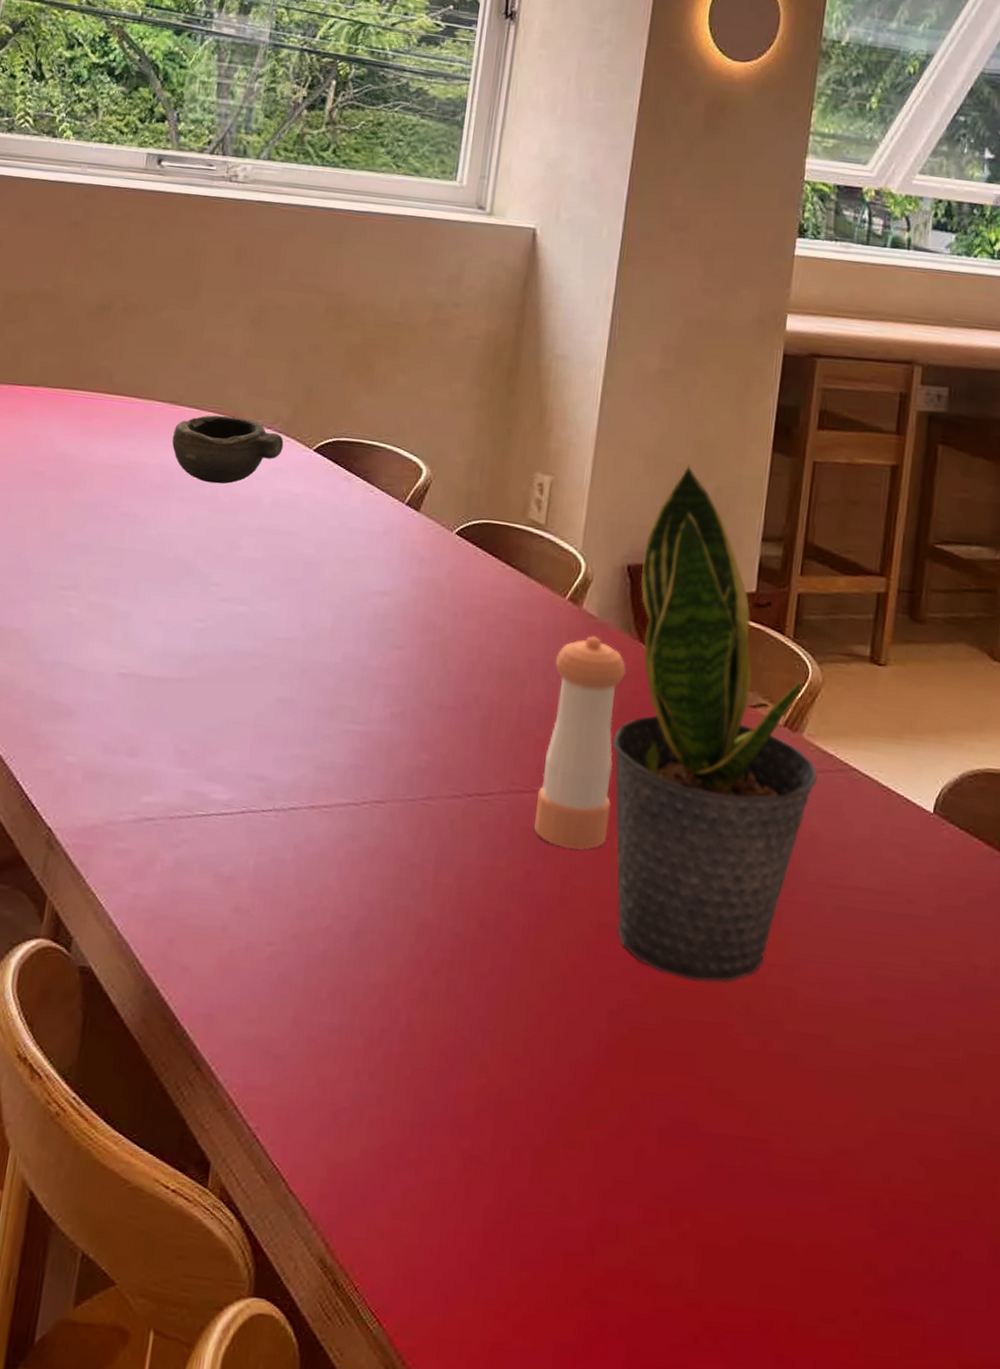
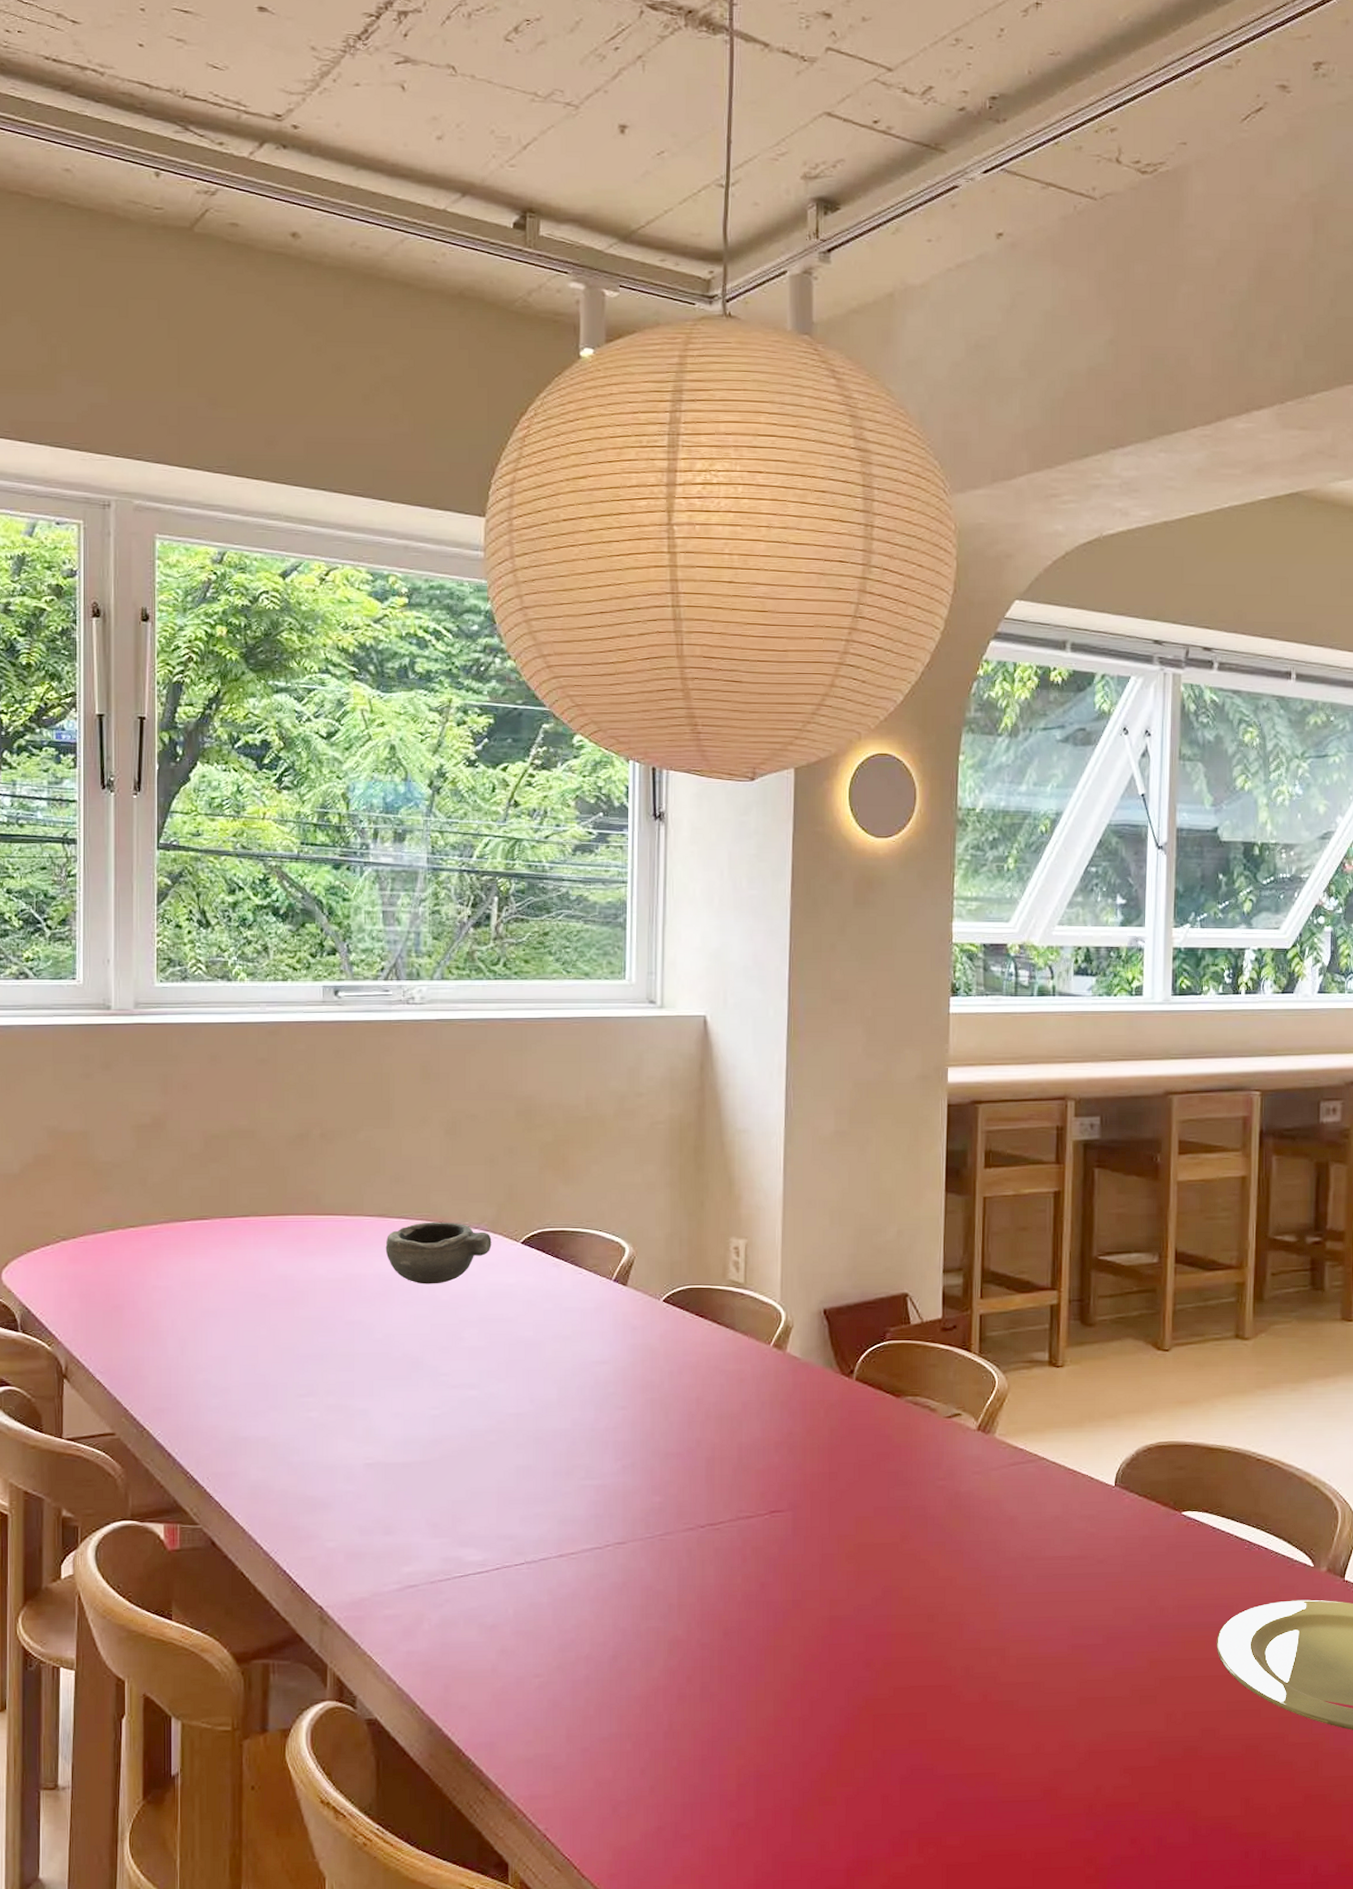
pepper shaker: present [533,636,627,850] -> none [763,1375,832,1560]
potted plant: present [612,463,818,983] -> none [825,1213,1011,1653]

